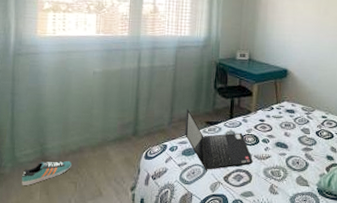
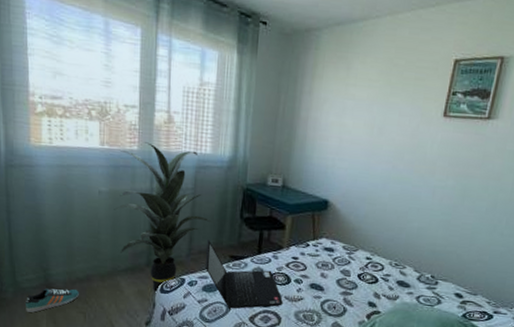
indoor plant: none [106,29,191,158] -> present [114,142,212,292]

